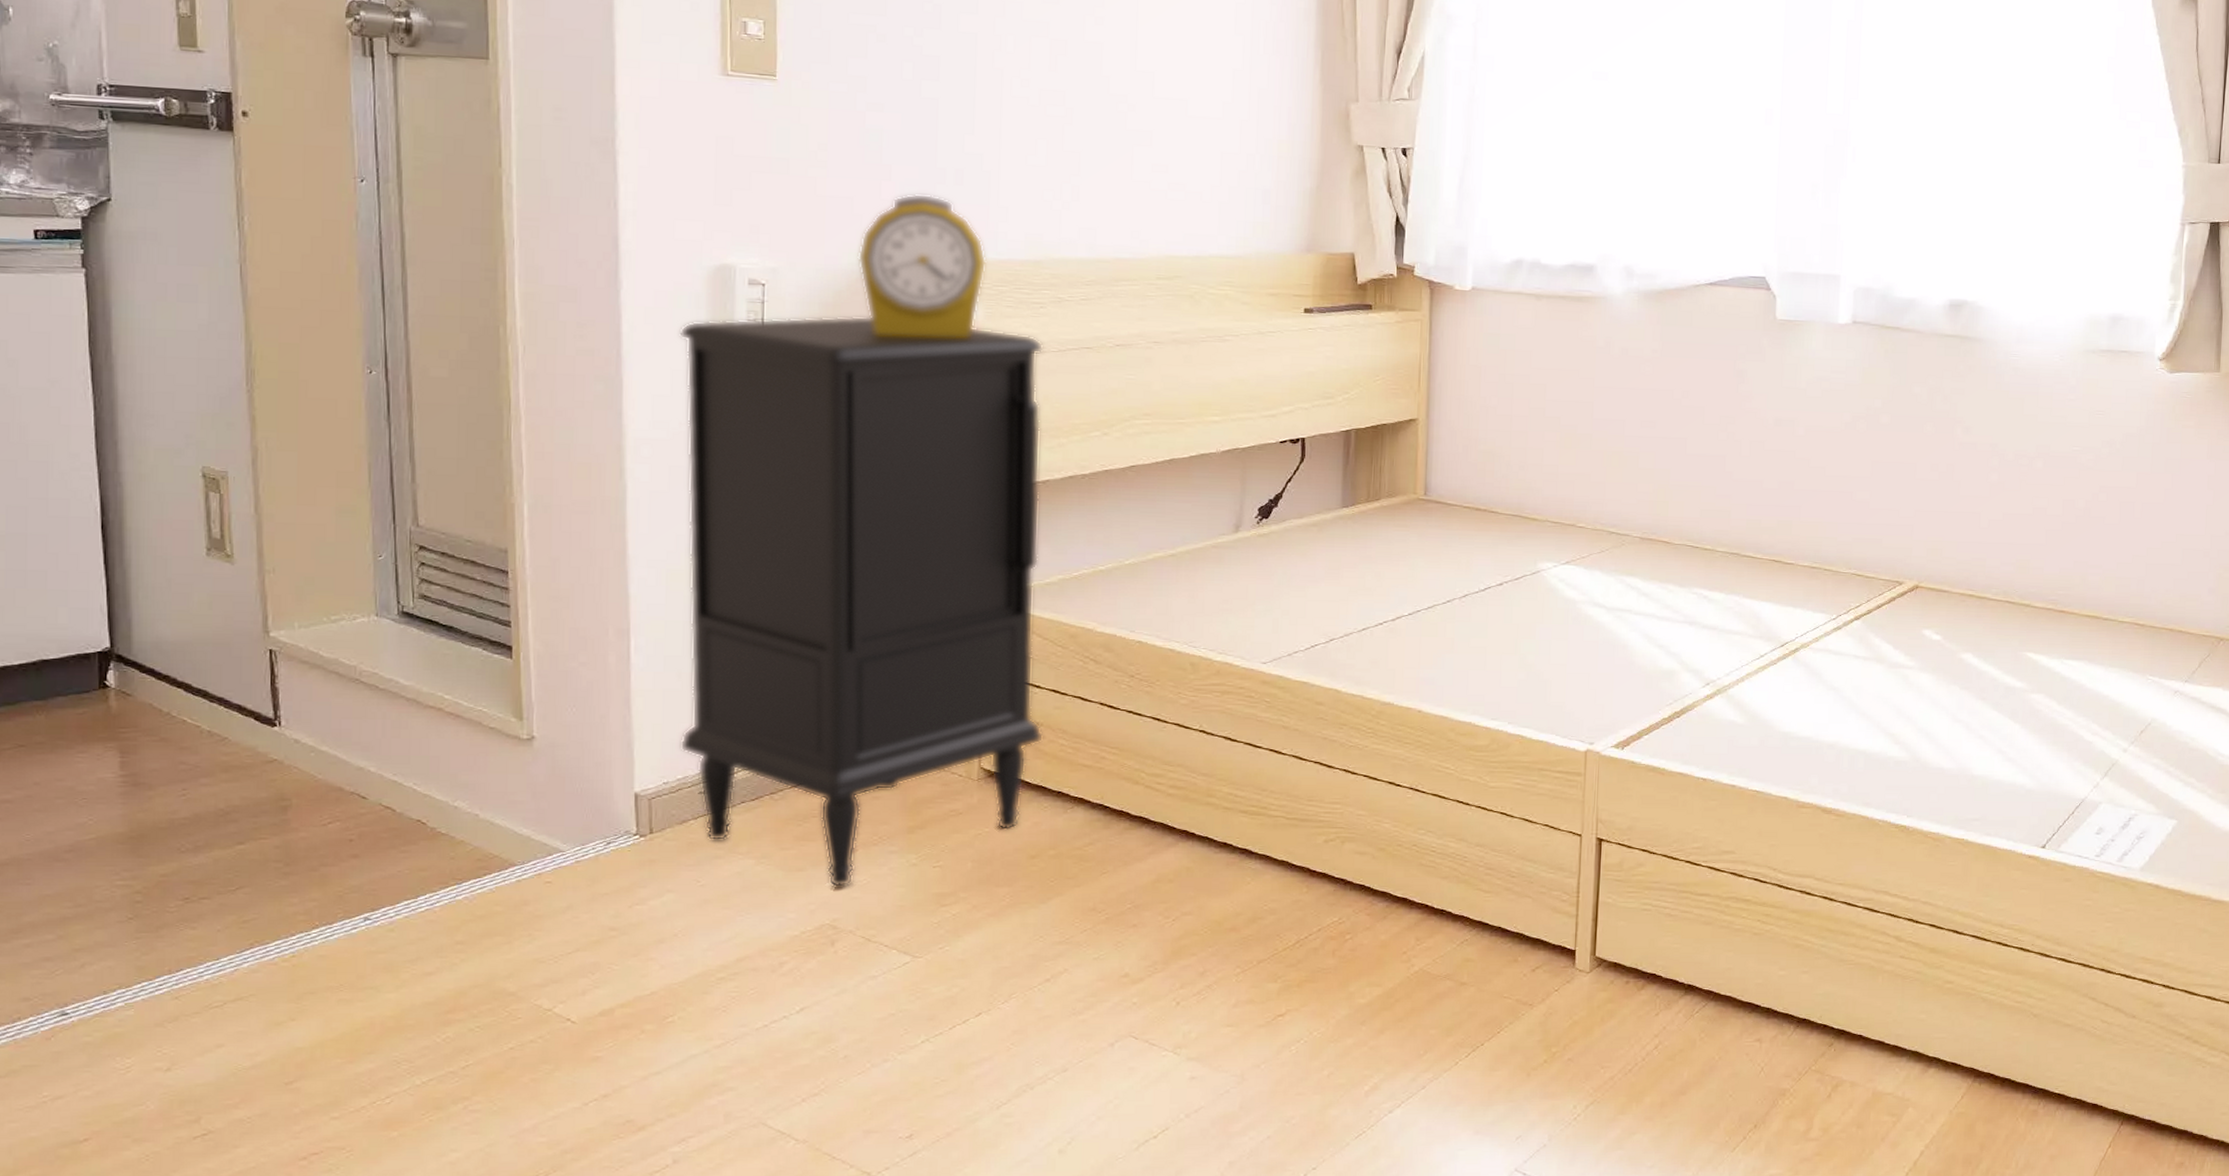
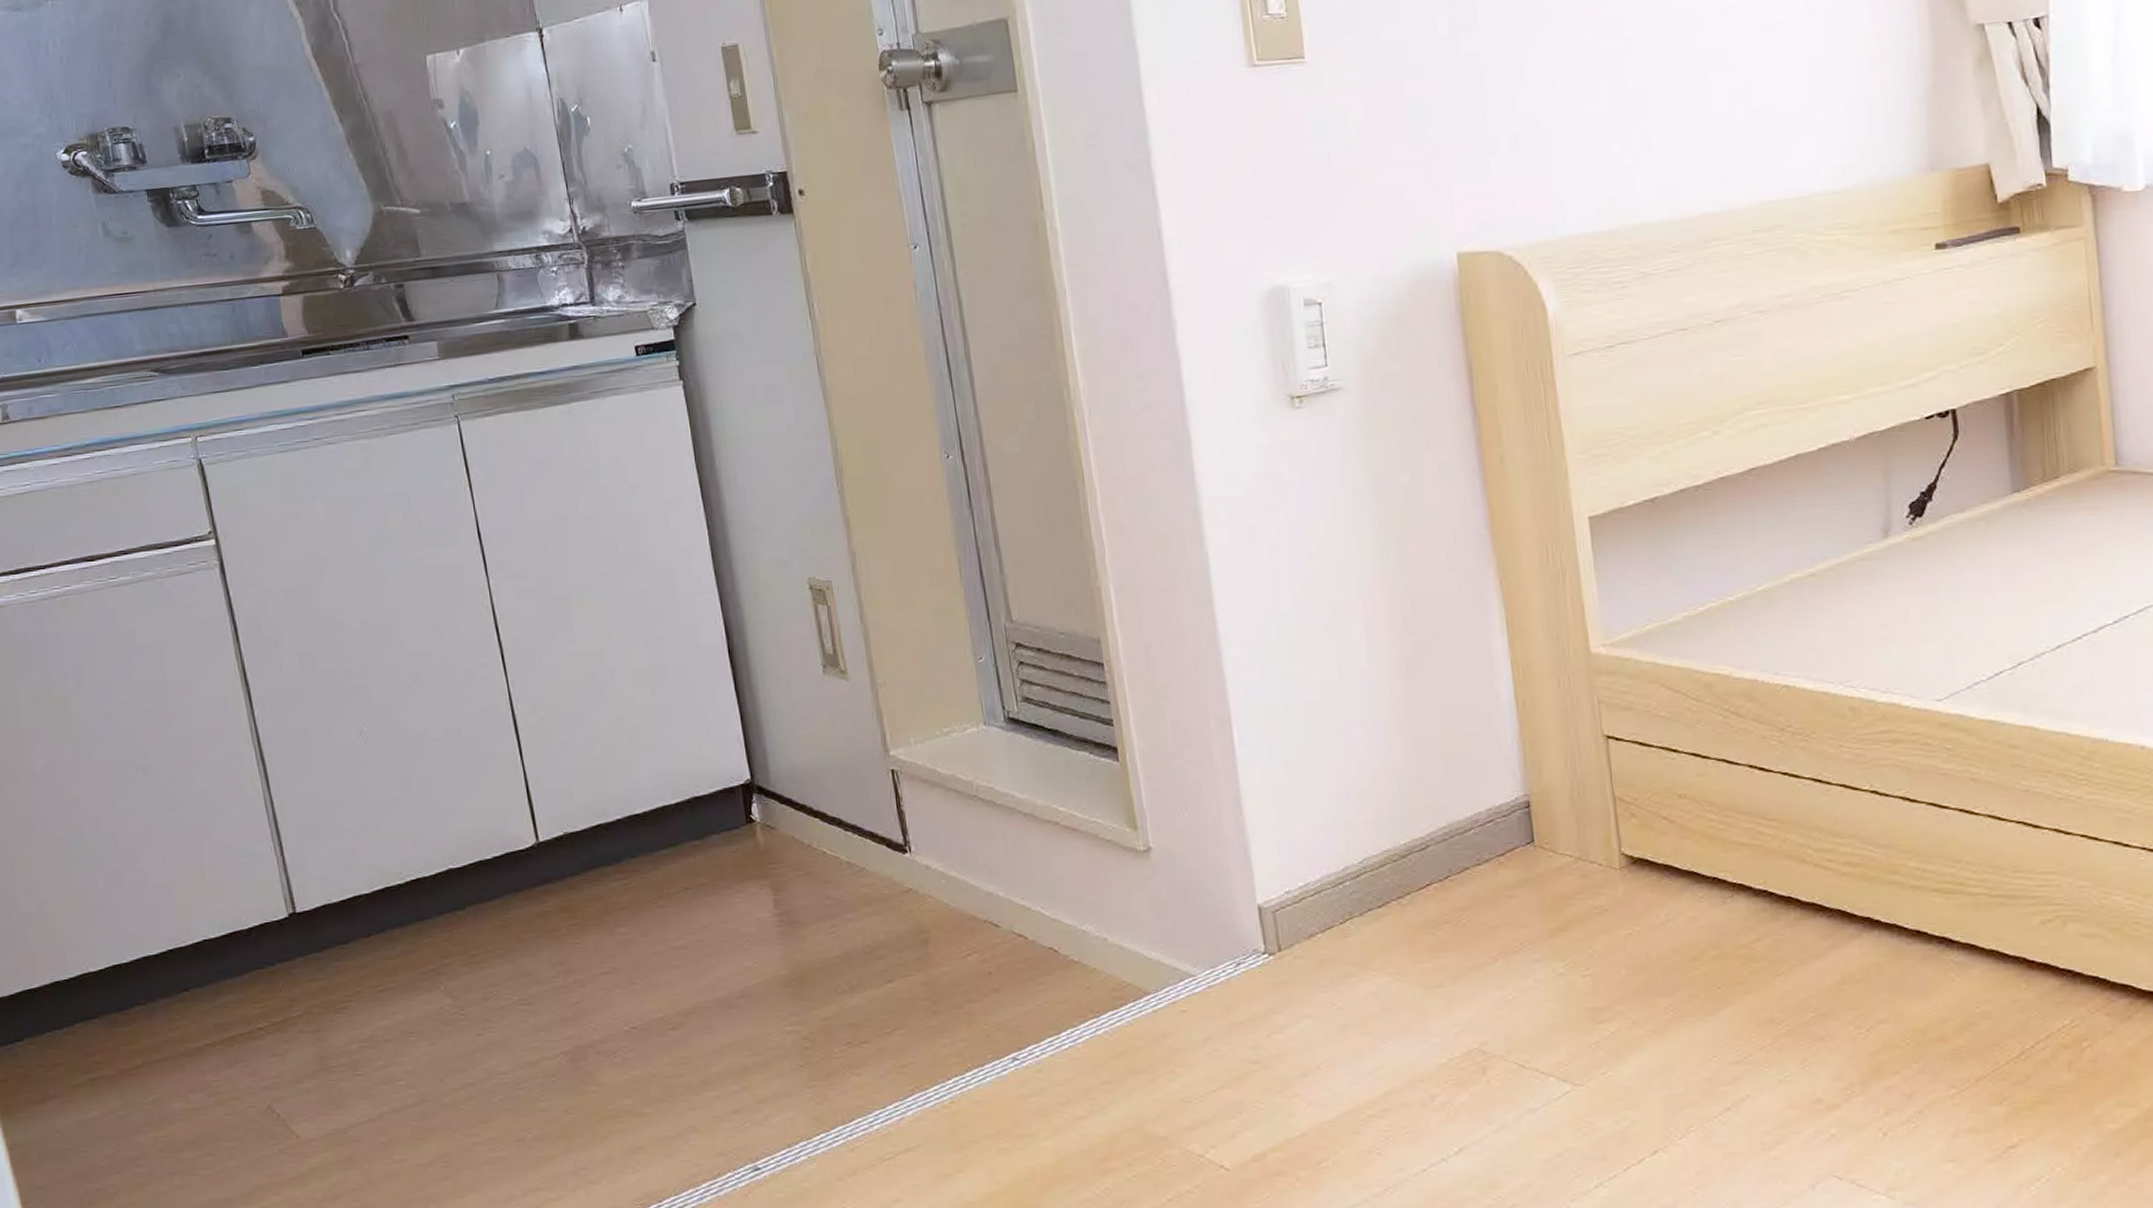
nightstand: present [679,316,1044,888] -> none [1240,321,1689,1006]
alarm clock: present [857,193,987,338] -> none [1414,169,1557,346]

